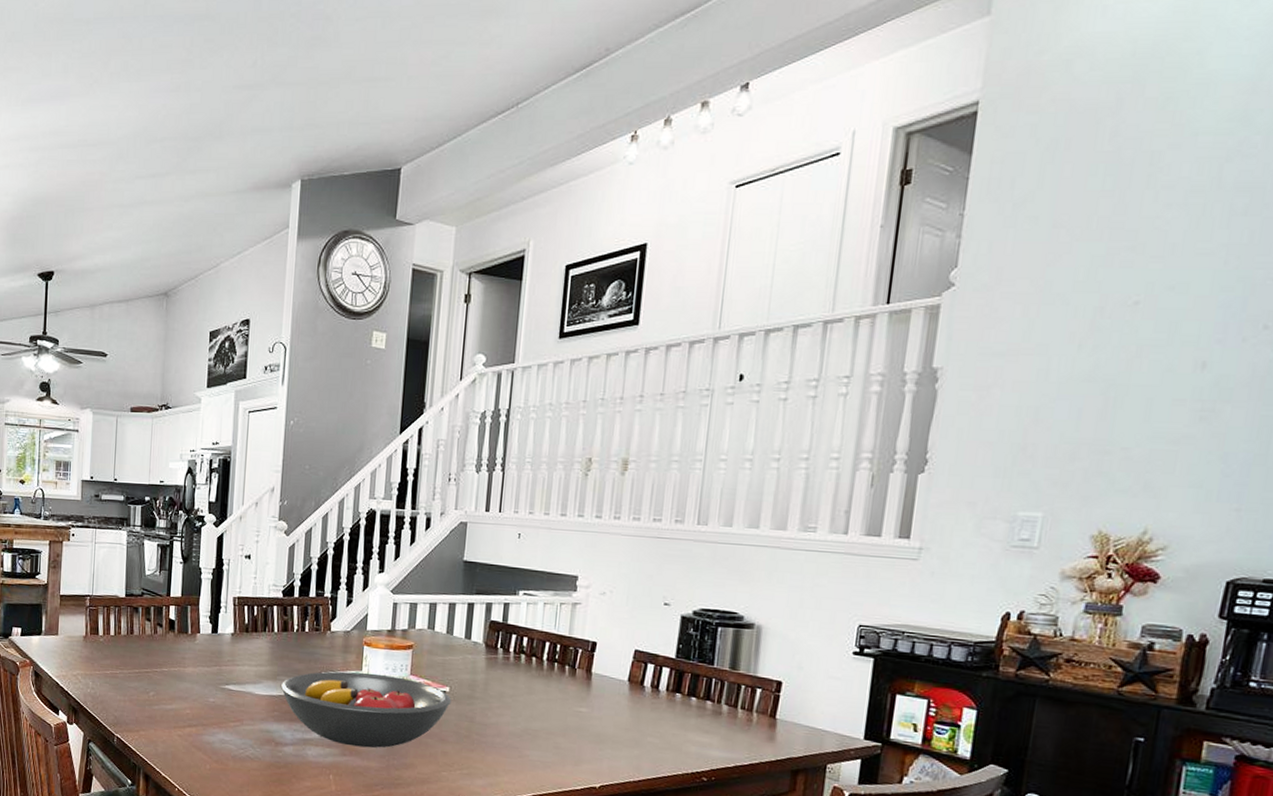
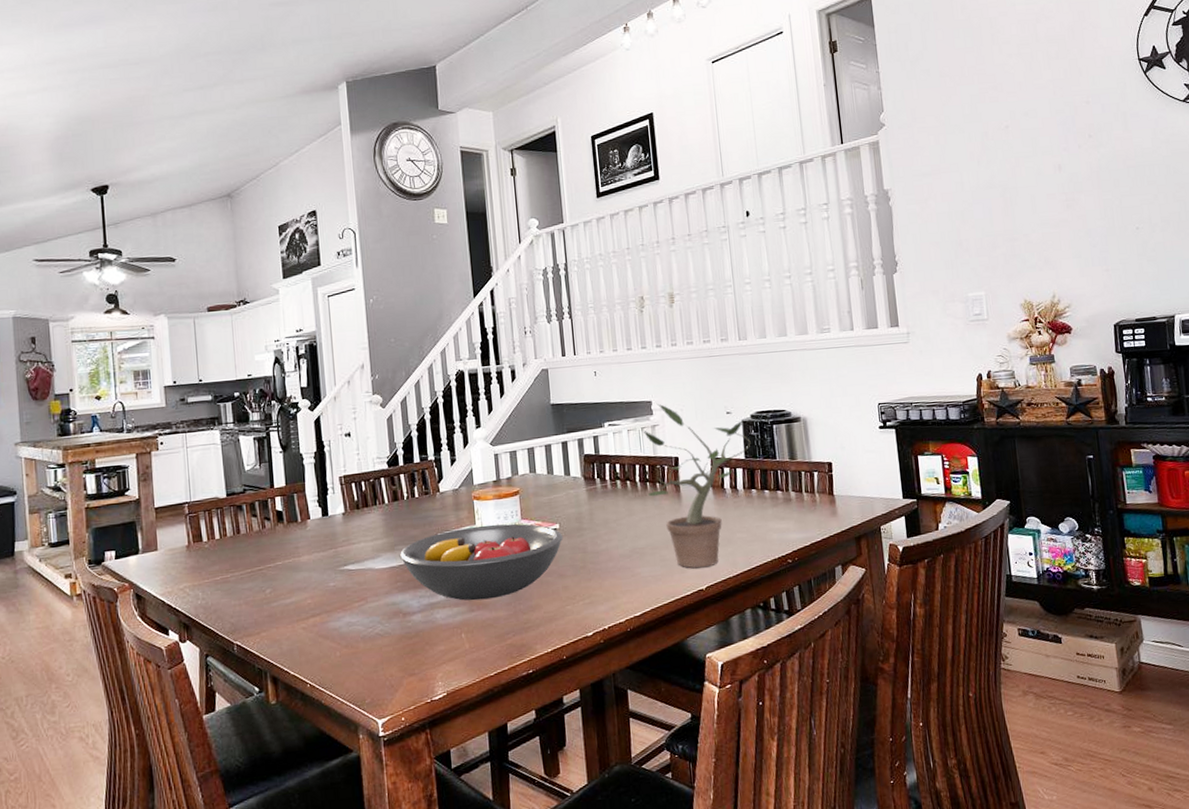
potted plant: none [553,579,687,766] -> present [642,403,751,569]

